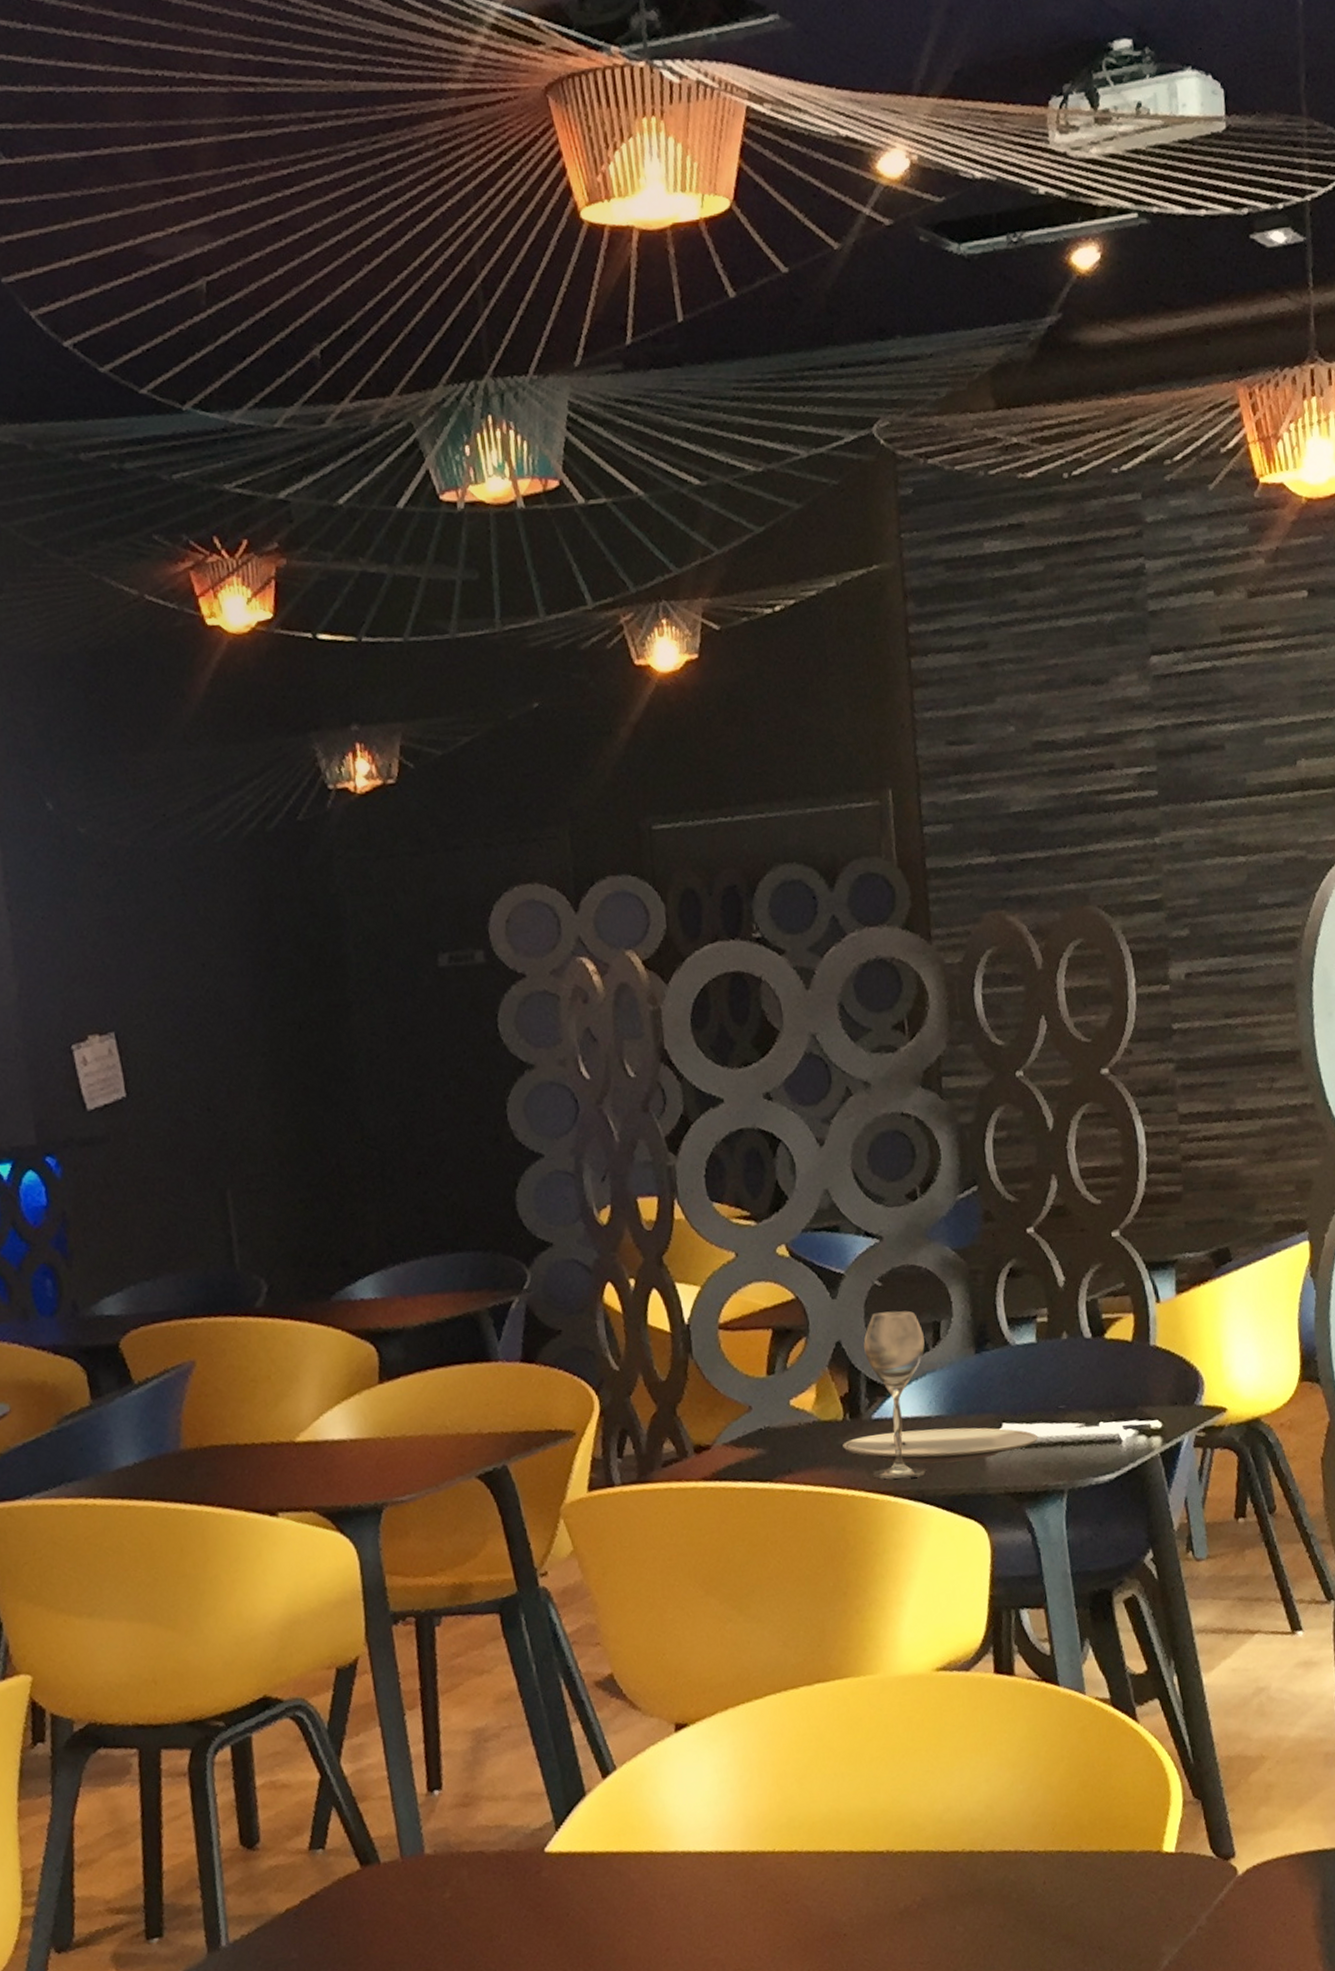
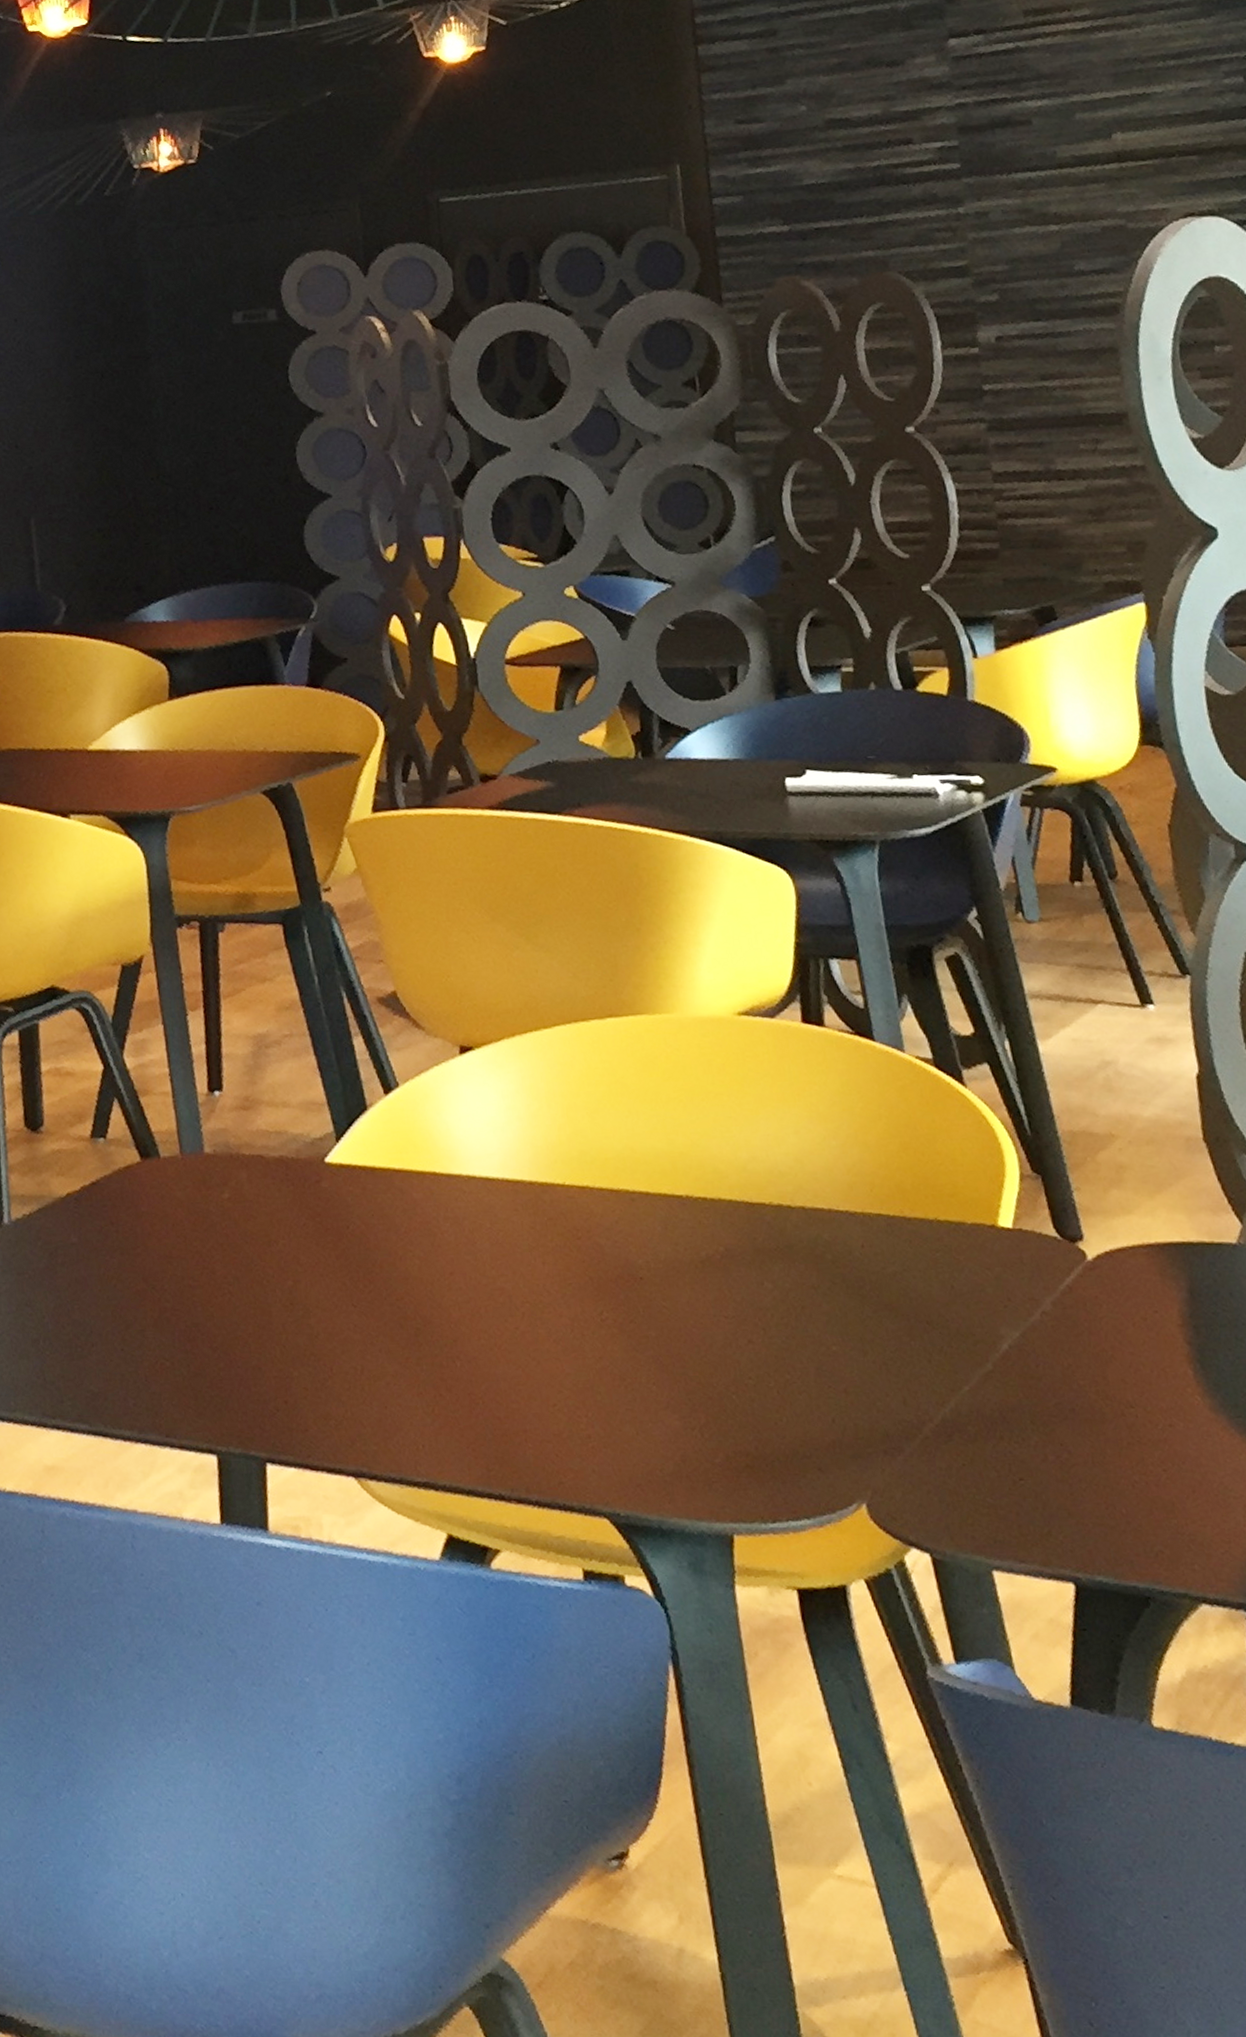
plate: present [843,1427,1039,1464] -> none [635,771,846,806]
wineglass: present [863,1310,926,1480] -> none [656,654,724,820]

